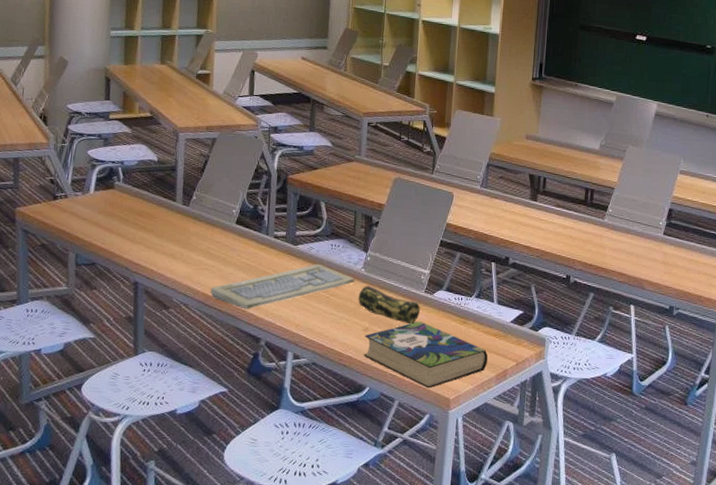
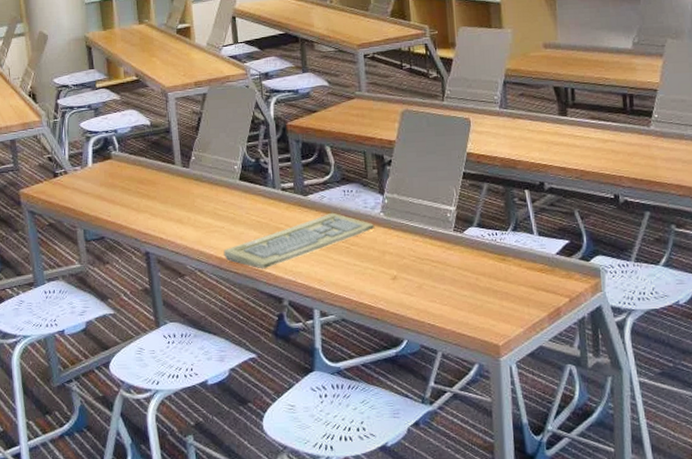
pencil case: present [358,285,420,325] -> none [381,230,451,268]
book: present [363,321,488,388] -> none [394,262,536,336]

